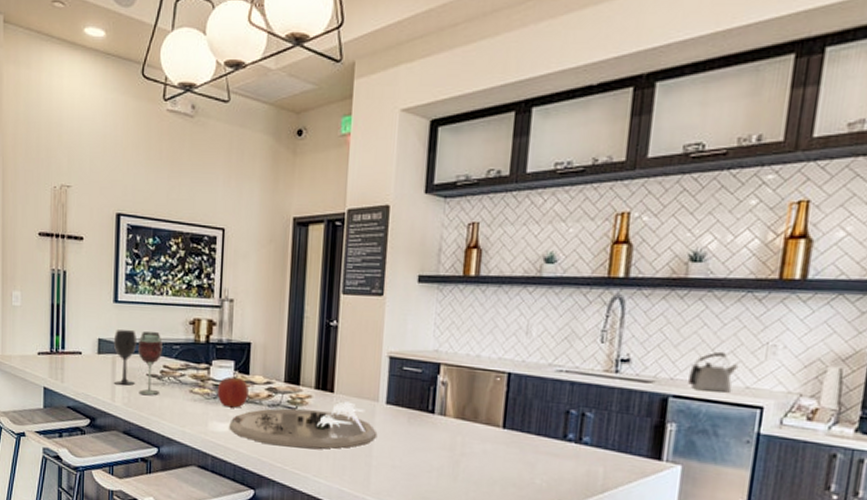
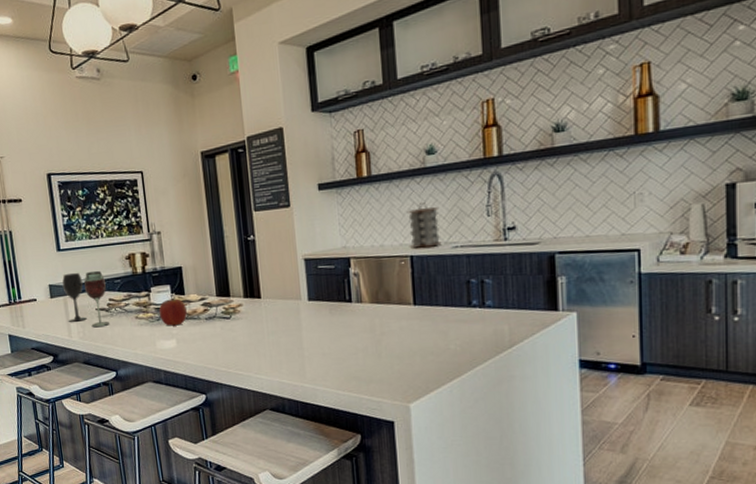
decorative tray: present [229,401,378,449] -> none [174,304,305,353]
spice rack: none [510,315,548,367] -> present [407,203,442,248]
kettle: present [688,351,739,393] -> none [570,206,613,245]

